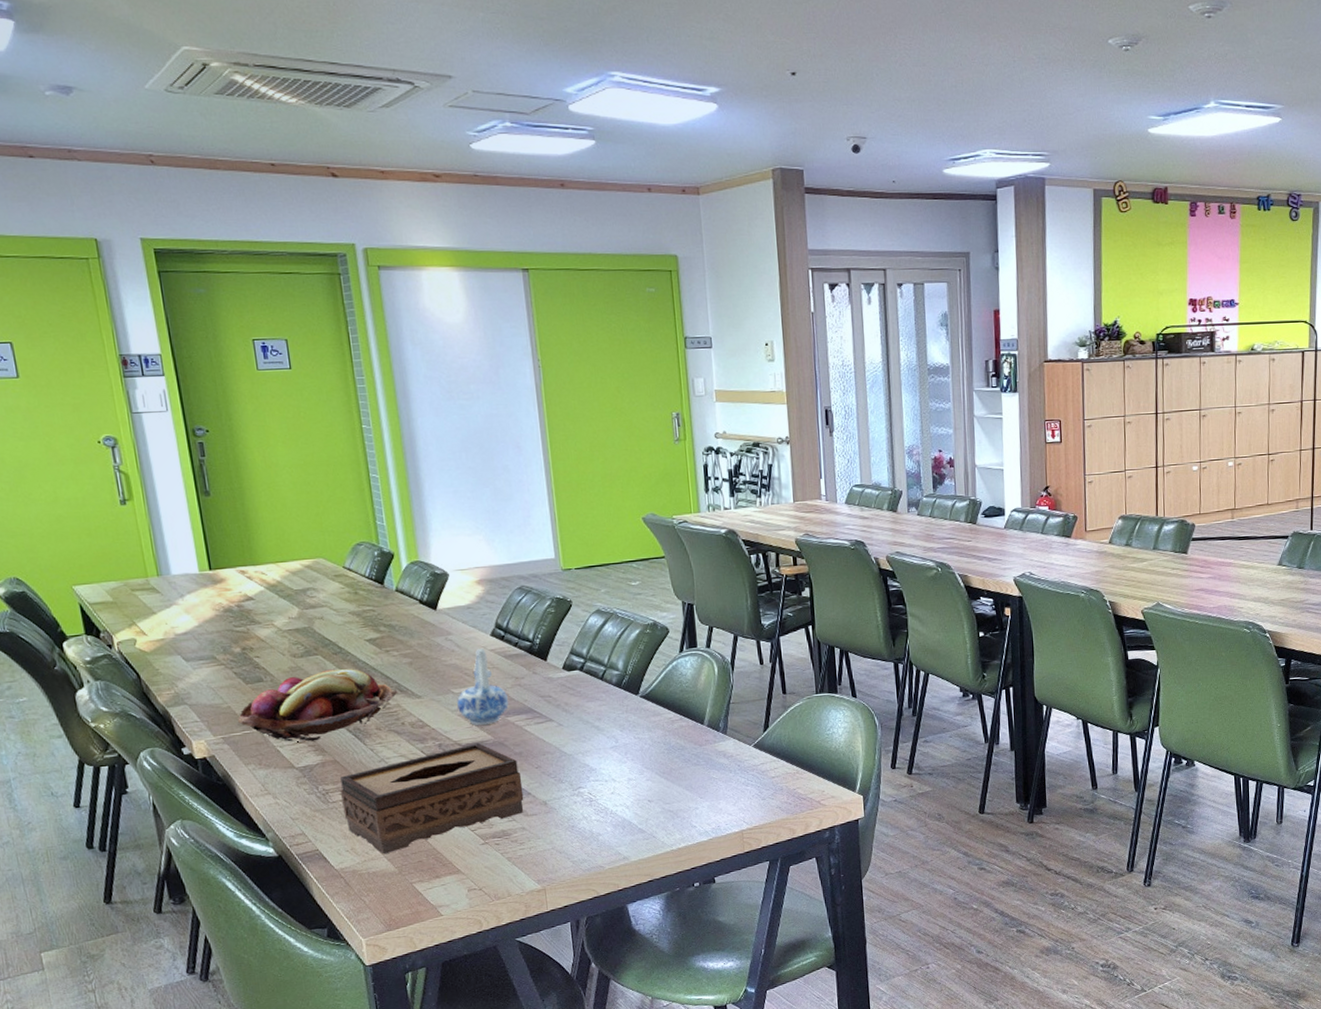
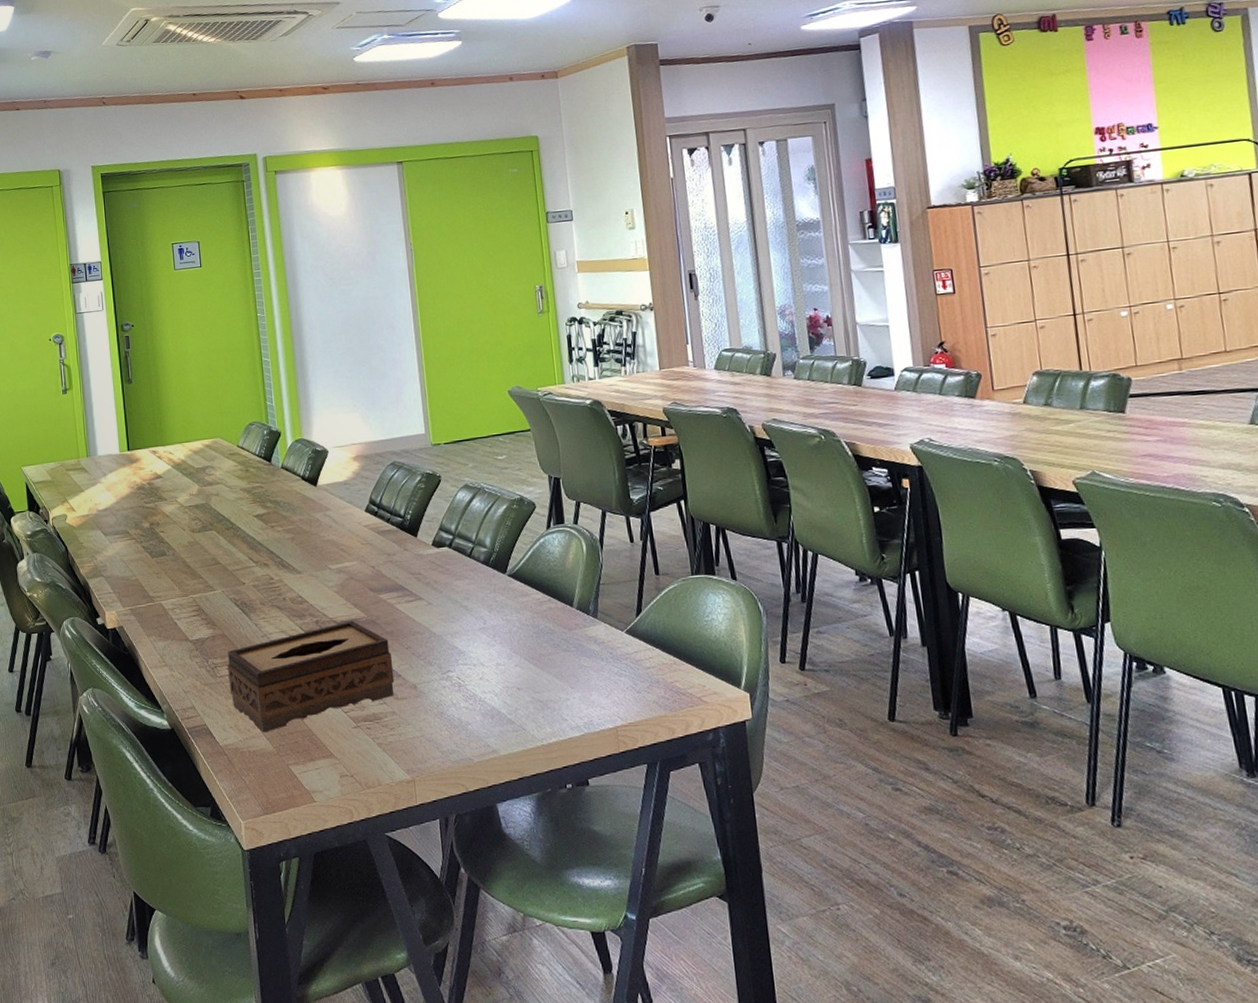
fruit basket: present [238,669,398,742] -> none [144,544,281,615]
ceramic pitcher: present [457,649,508,725] -> none [333,524,381,602]

